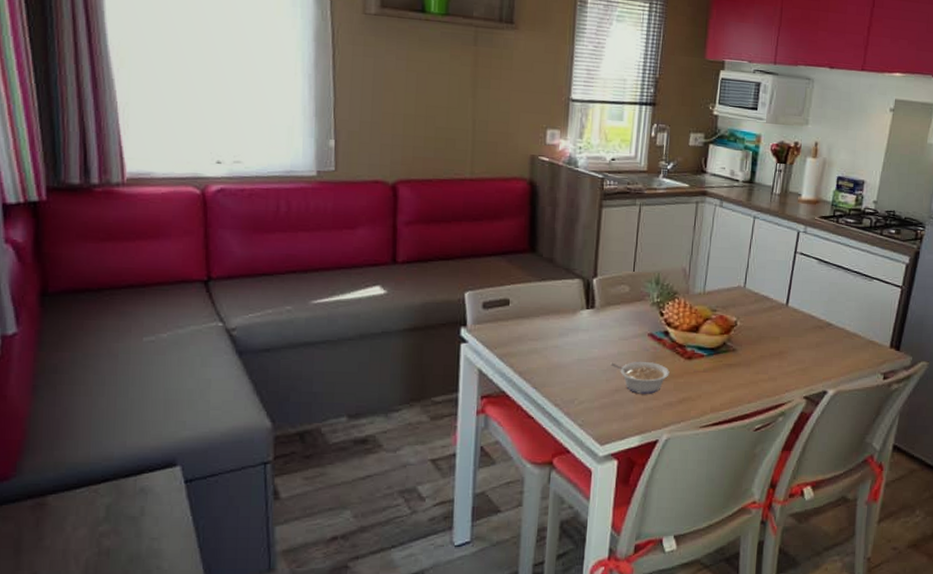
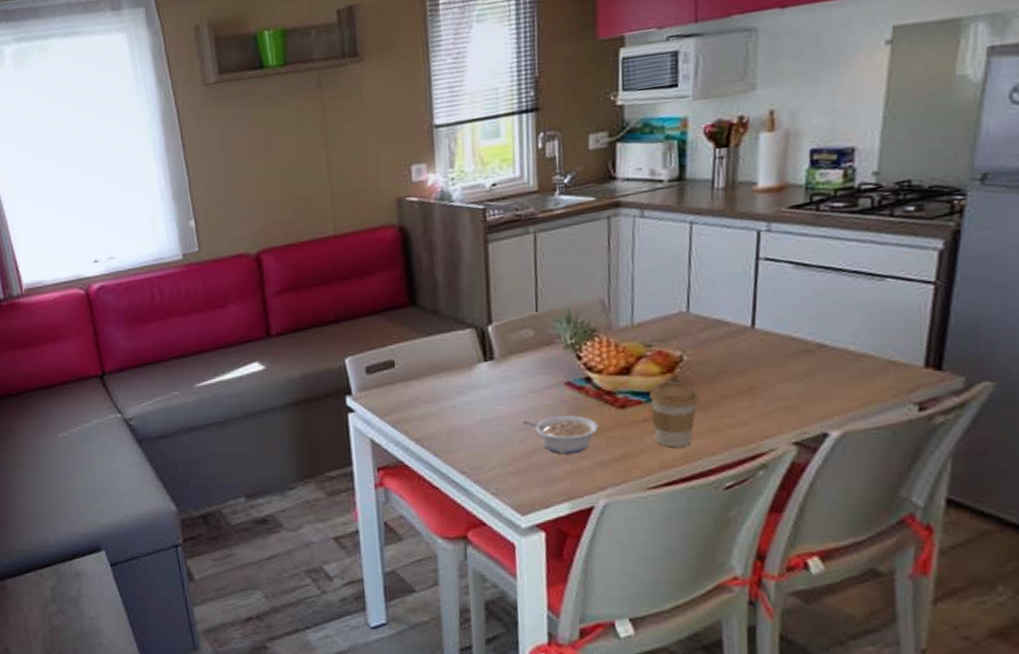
coffee cup: none [709,340,744,395] -> present [649,381,698,448]

